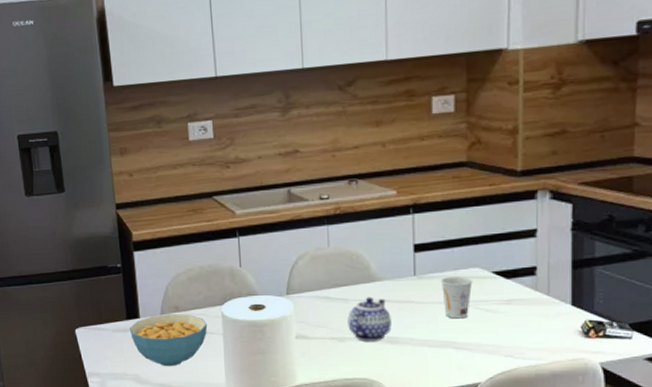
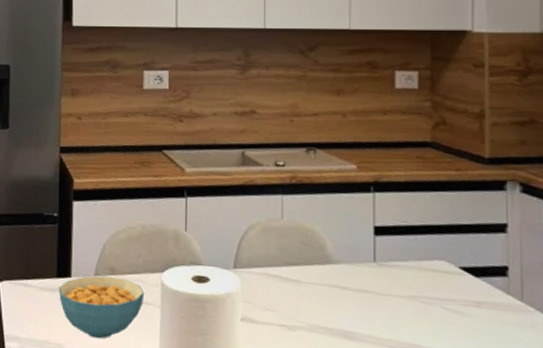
teapot: present [347,297,391,341] -> none [299,281,348,335]
cup: present [440,276,473,319] -> none [403,267,439,319]

